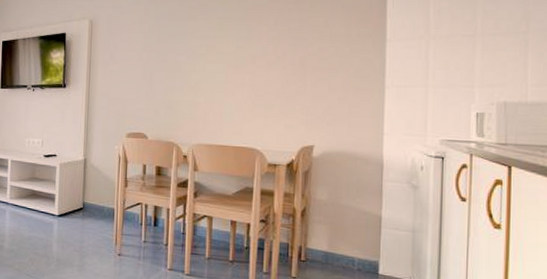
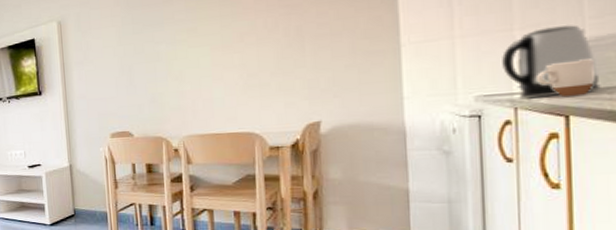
kettle: none [463,89,536,149] -> present [502,25,601,98]
mug: none [488,119,533,151] -> present [535,58,596,98]

